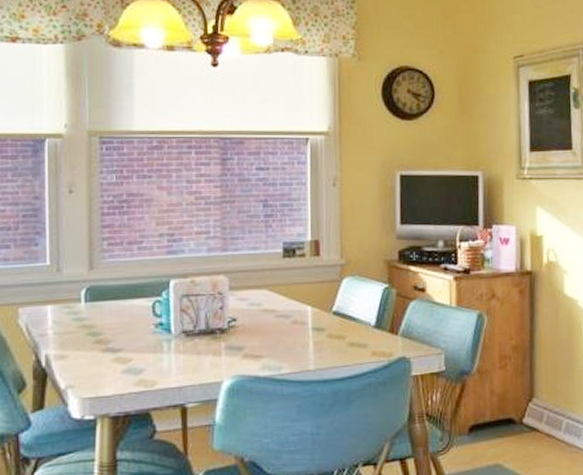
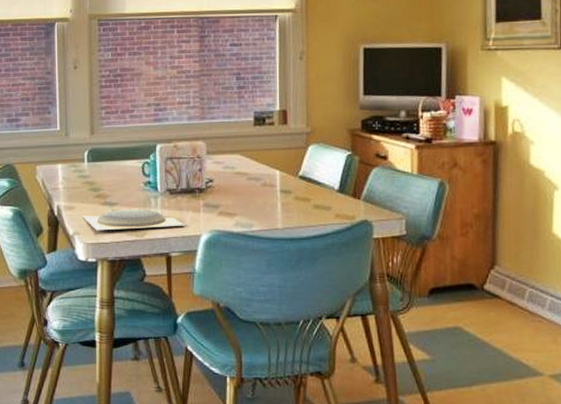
plate: none [76,354,204,383] -> present [81,208,185,231]

